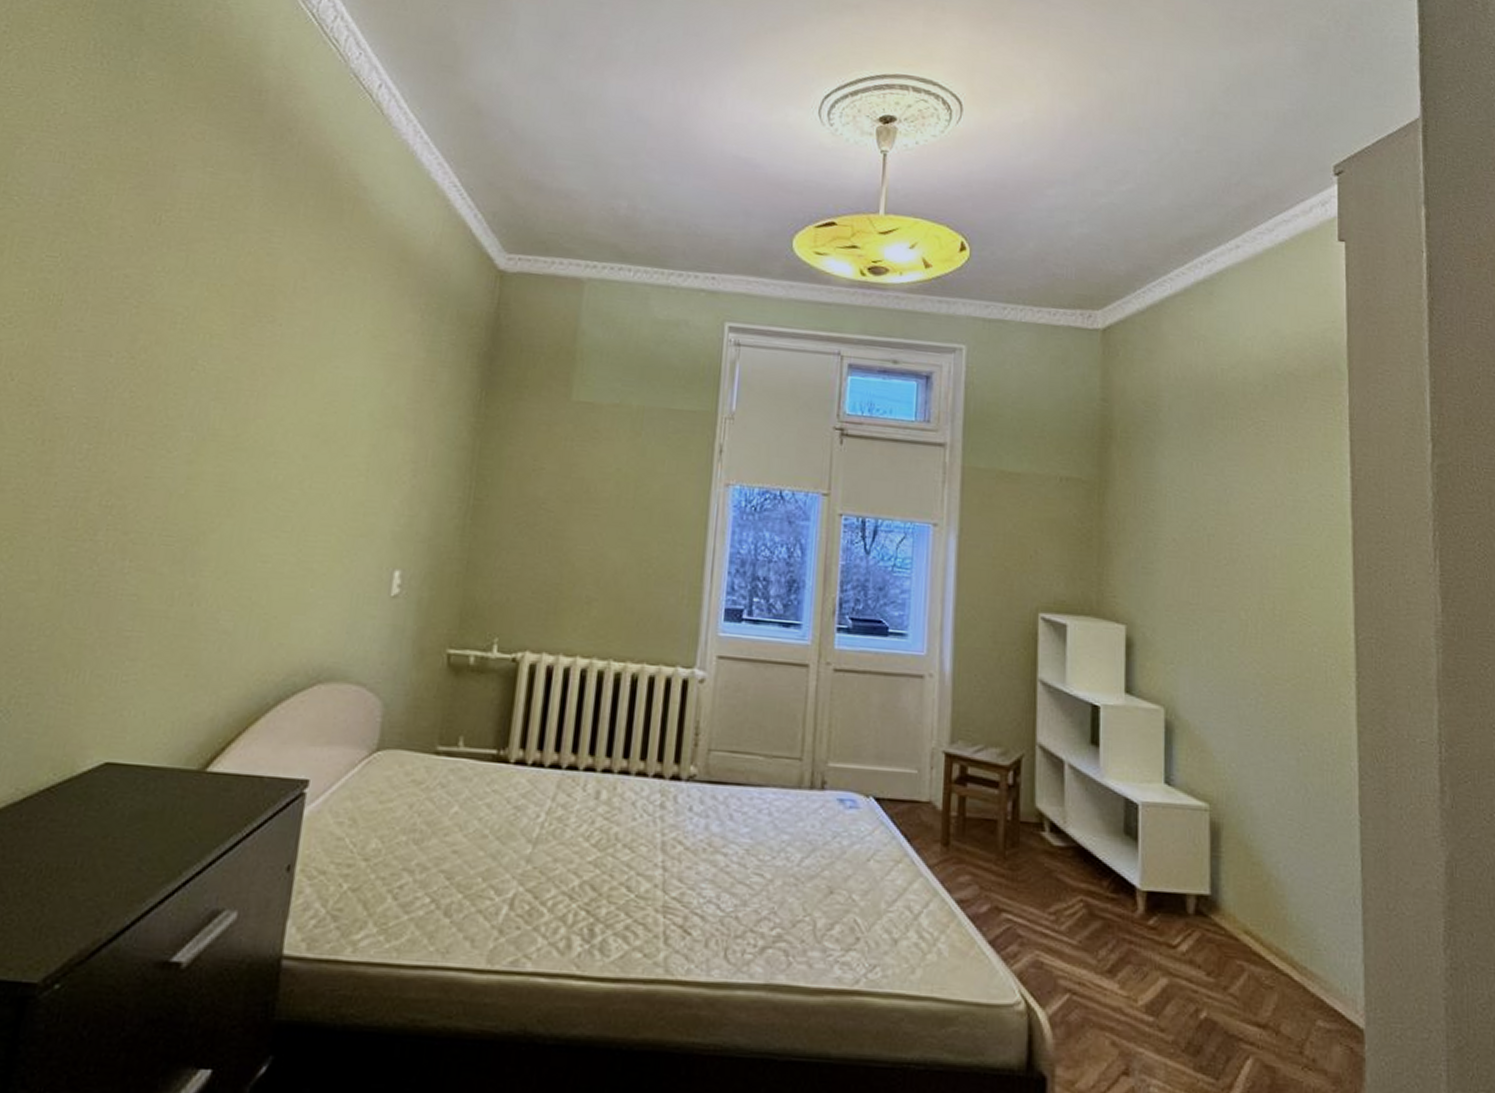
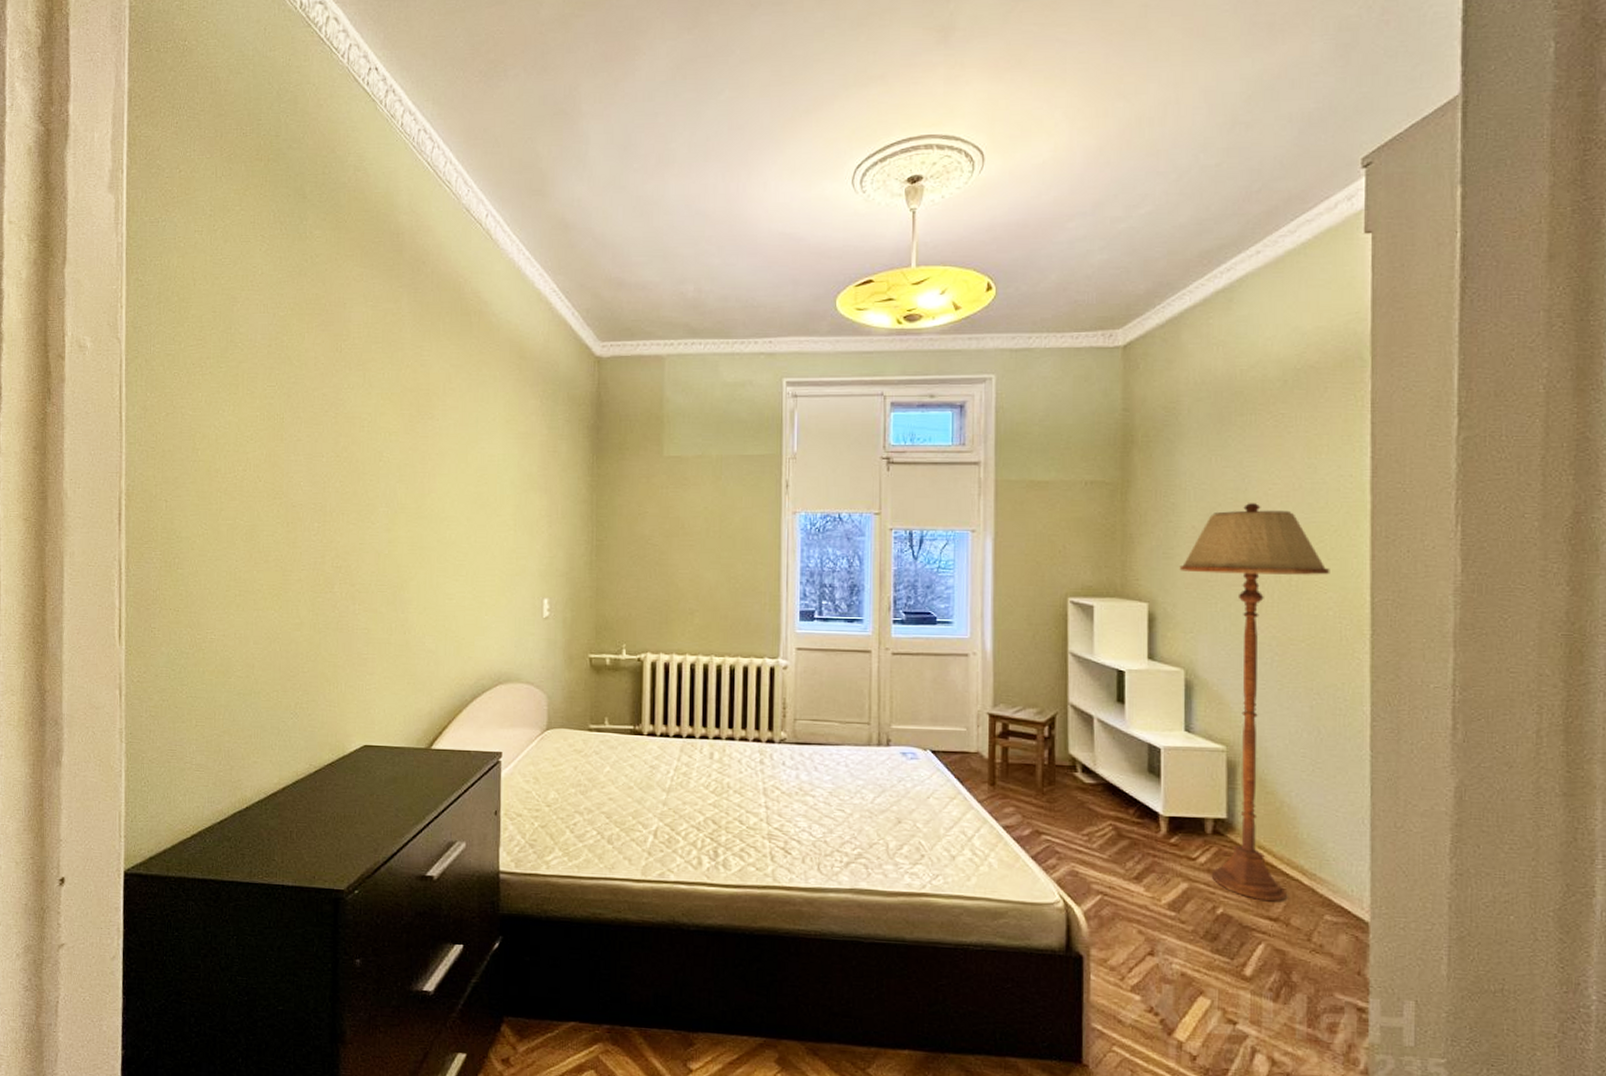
floor lamp: none [1159,517,1314,1003] -> present [1179,503,1330,902]

